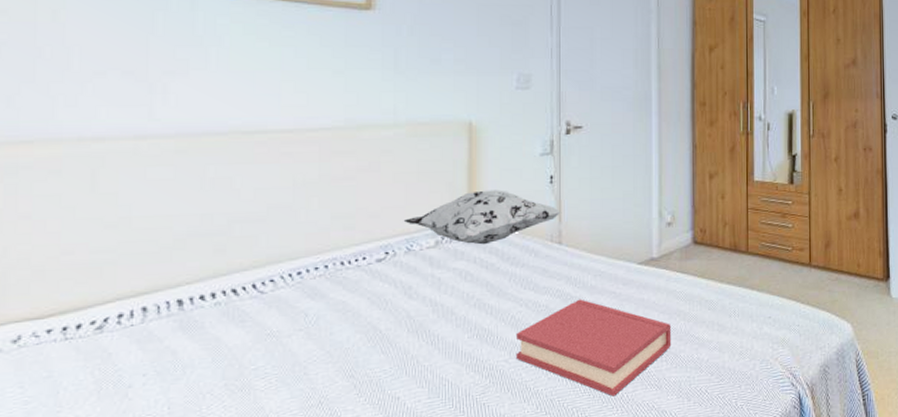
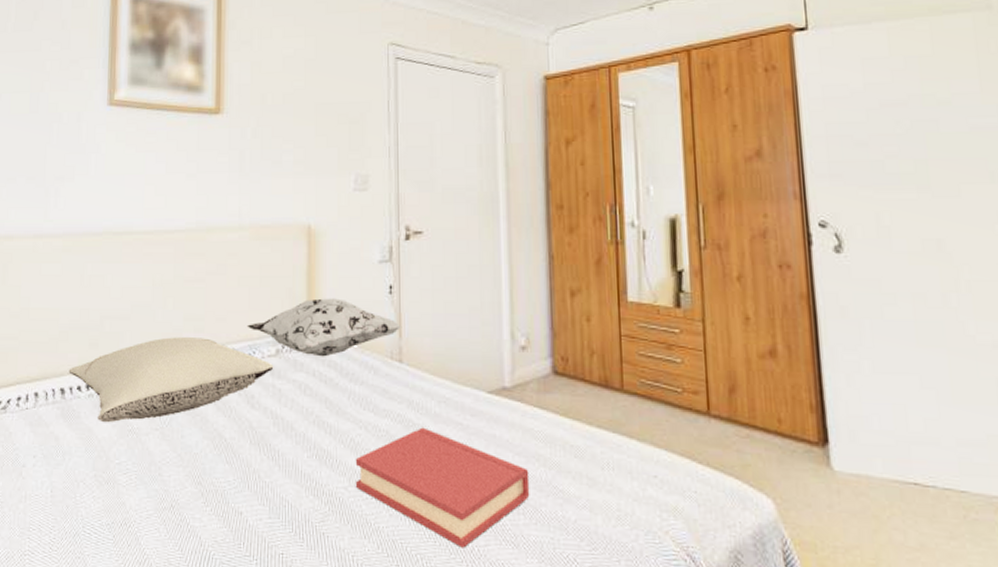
pillow: none [187,235,433,330] -> present [68,337,274,423]

